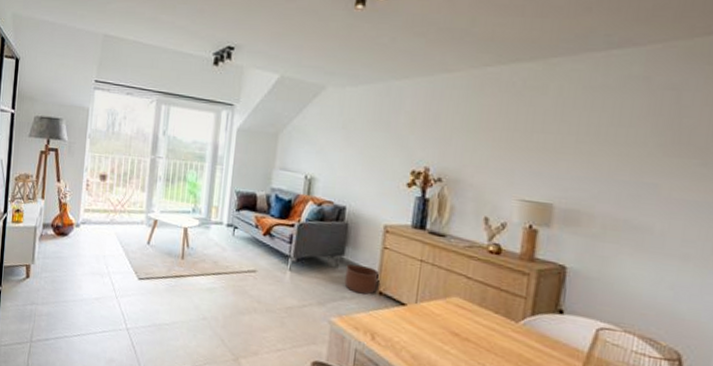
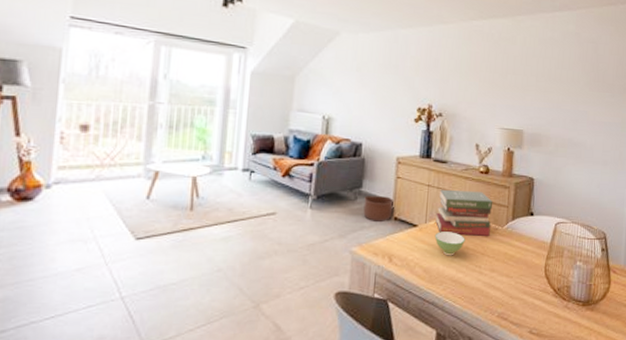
bowl: none [426,315,466,346] -> present [434,232,465,256]
books: none [428,266,506,330] -> present [435,189,493,236]

